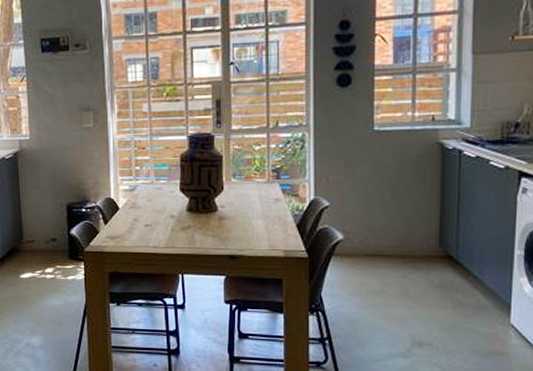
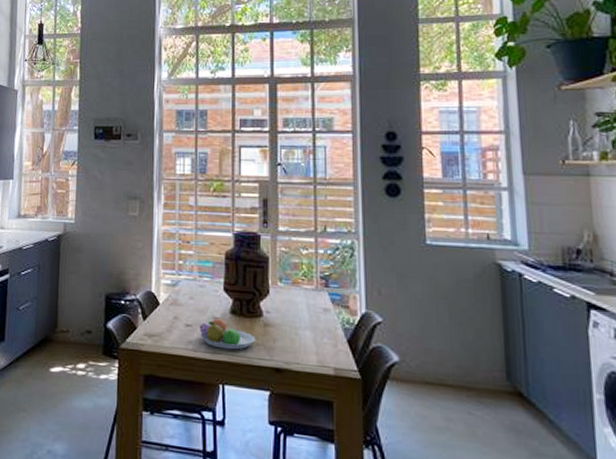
fruit bowl: none [158,216,212,243] -> present [199,317,256,350]

